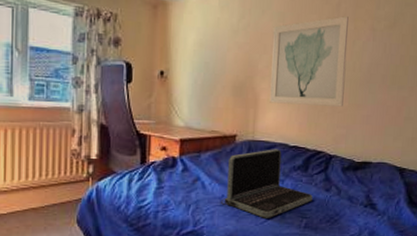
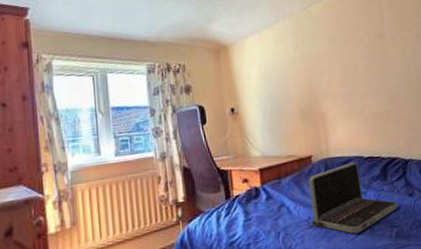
wall art: present [269,16,349,107] -> none [326,29,407,120]

